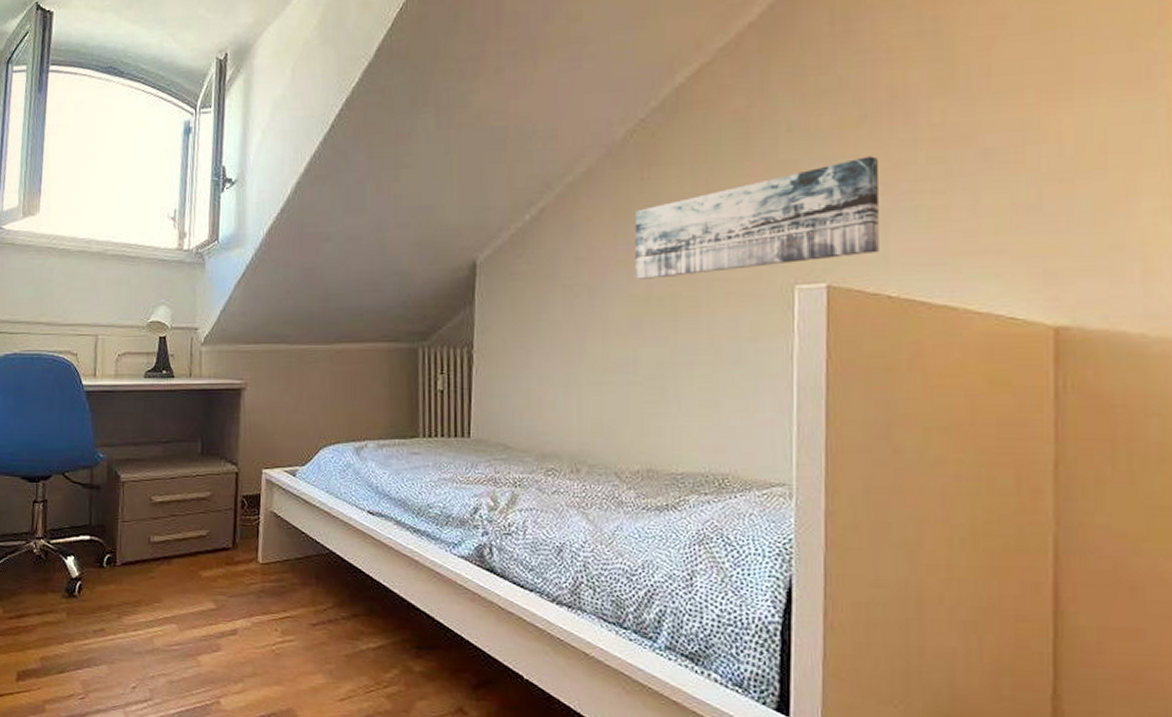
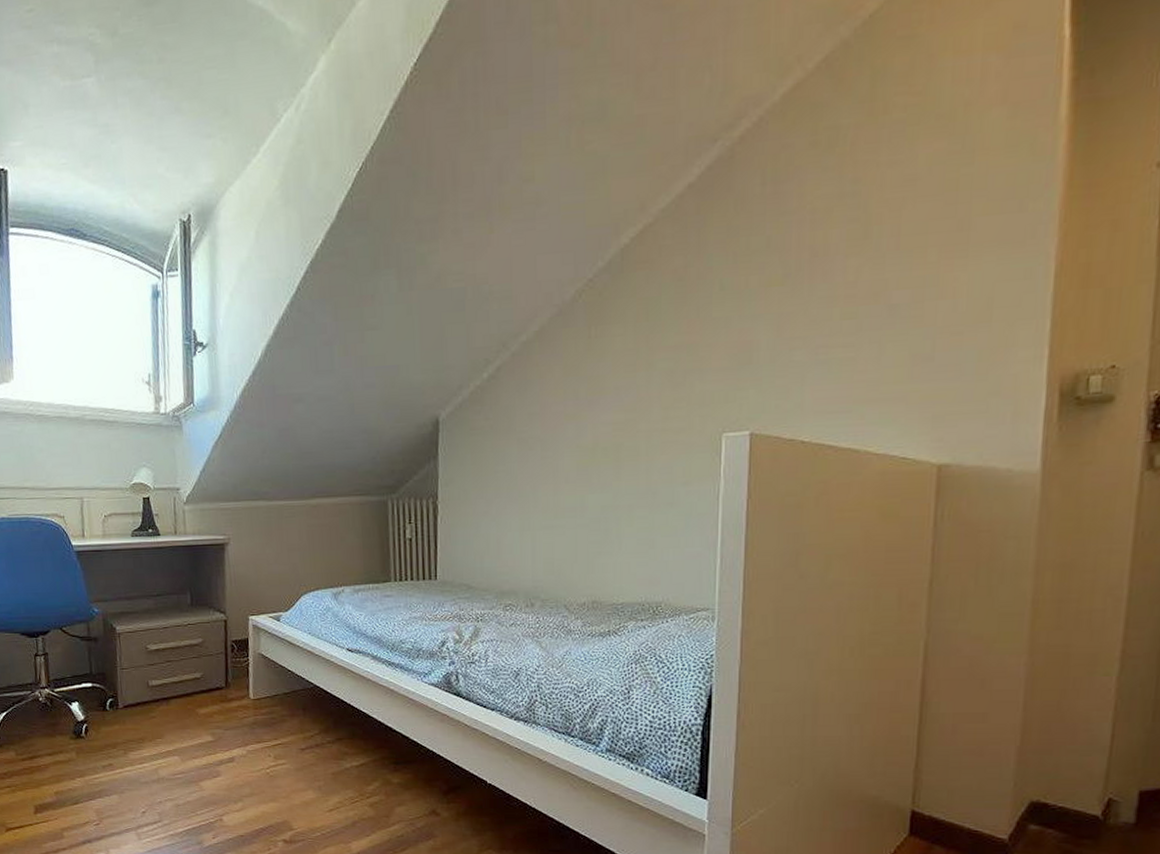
wall art: present [635,156,879,281] -> none [583,313,798,433]

